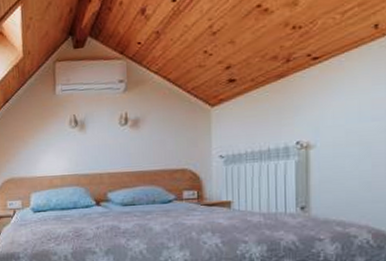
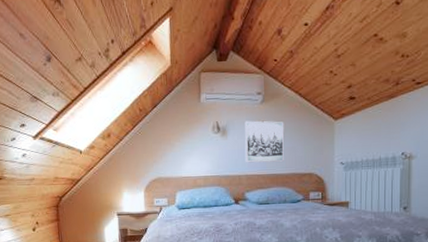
wall art: none [105,111,153,160] -> present [244,121,285,163]

